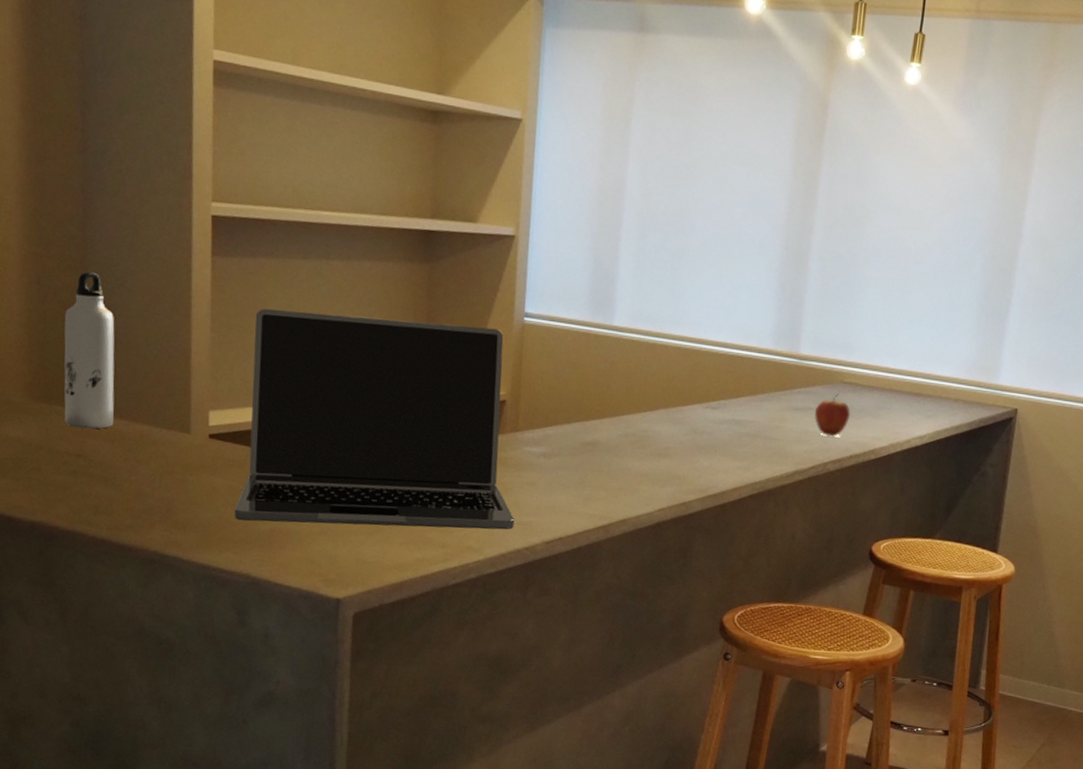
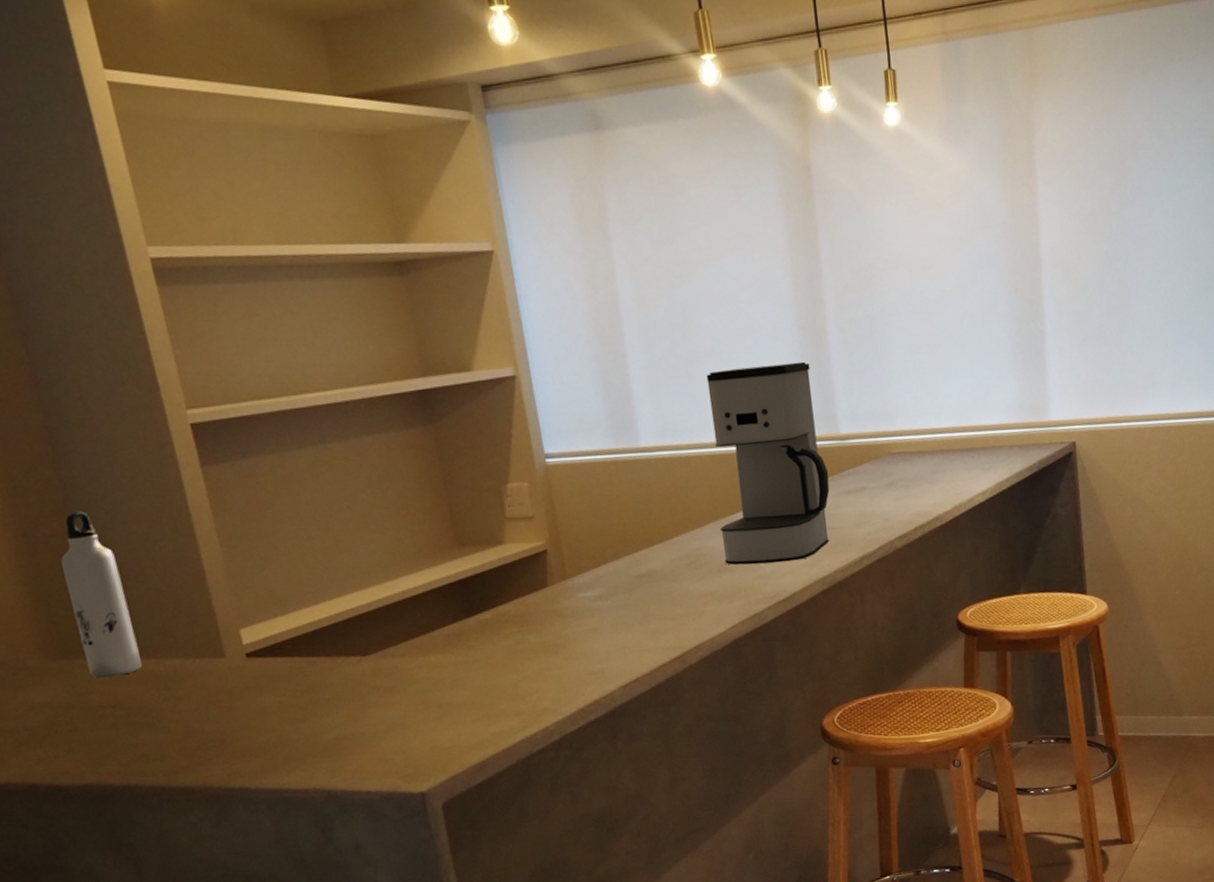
laptop: present [235,309,515,530] -> none [263,477,587,736]
coffee maker: none [667,271,787,462] -> present [706,361,830,565]
fruit: present [814,393,850,437] -> none [868,466,906,513]

